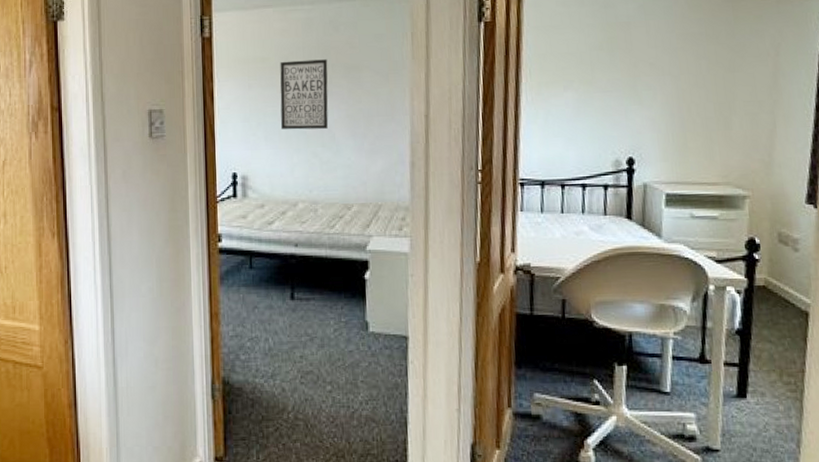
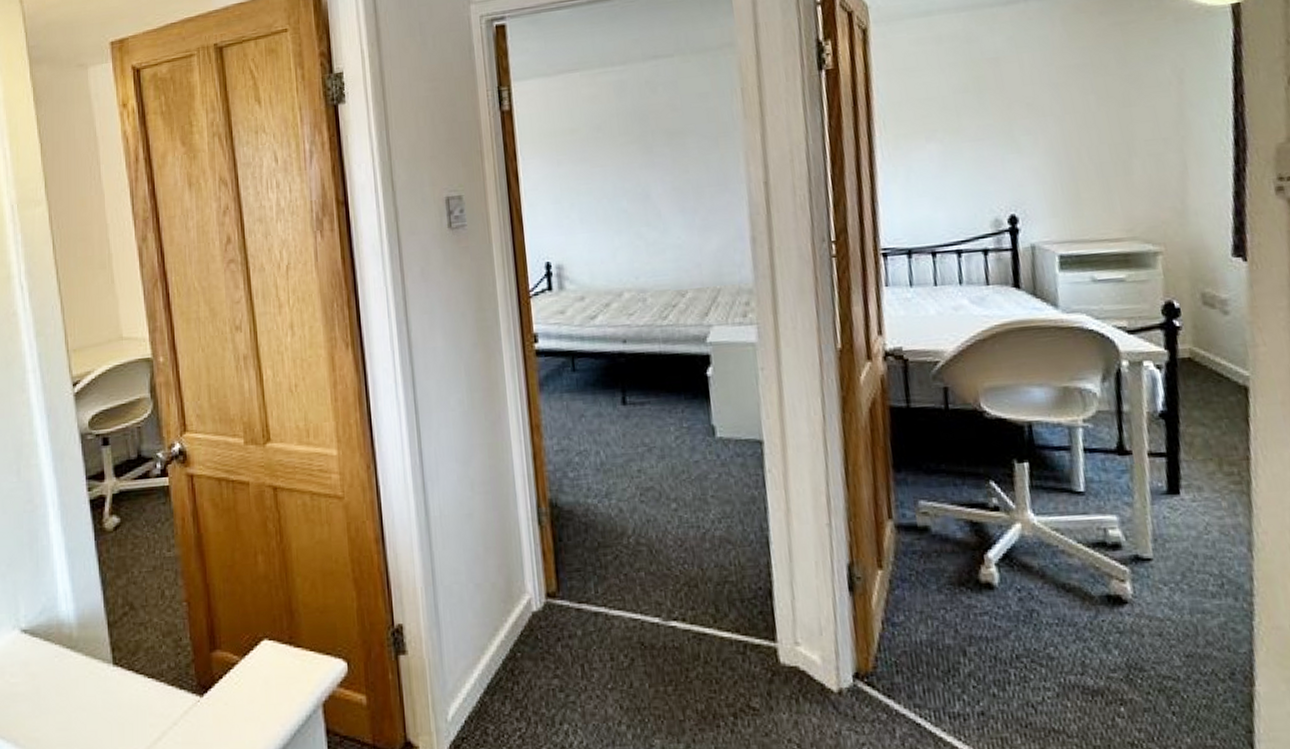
wall art: present [280,59,329,130] -> none [591,125,652,209]

